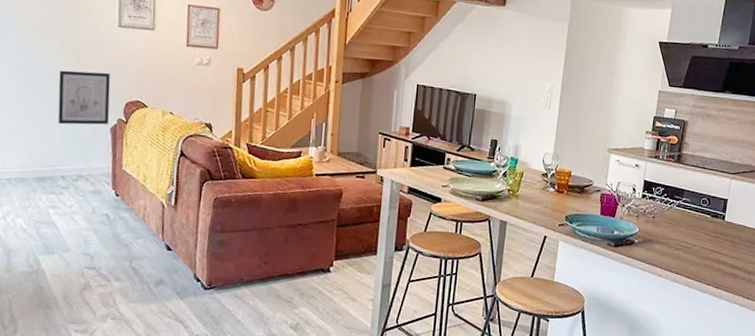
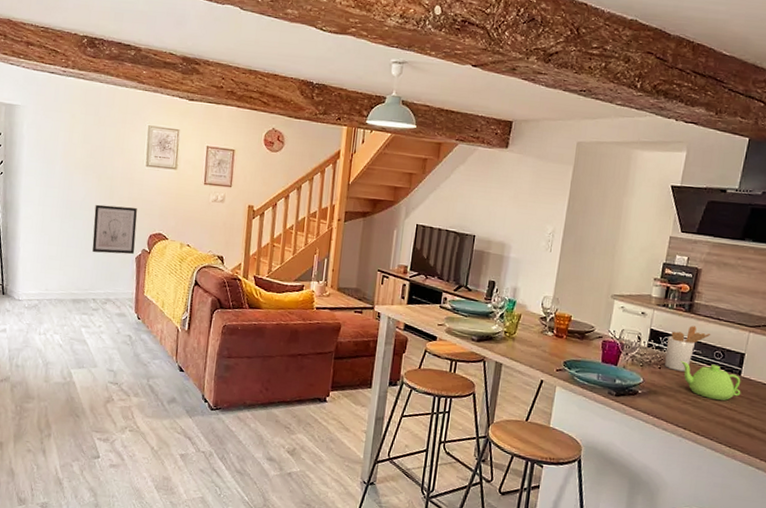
utensil holder: none [658,175,698,219] -> present [665,326,711,372]
teapot: none [672,209,725,245] -> present [681,361,741,401]

